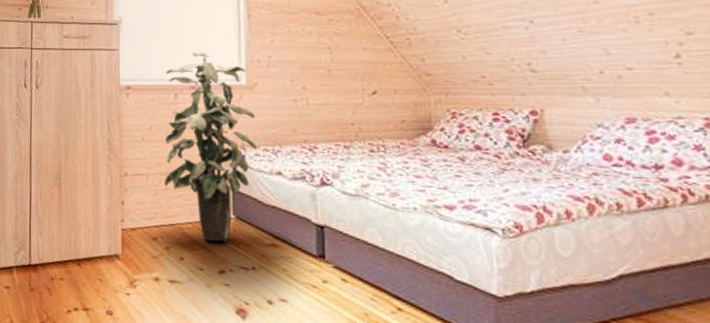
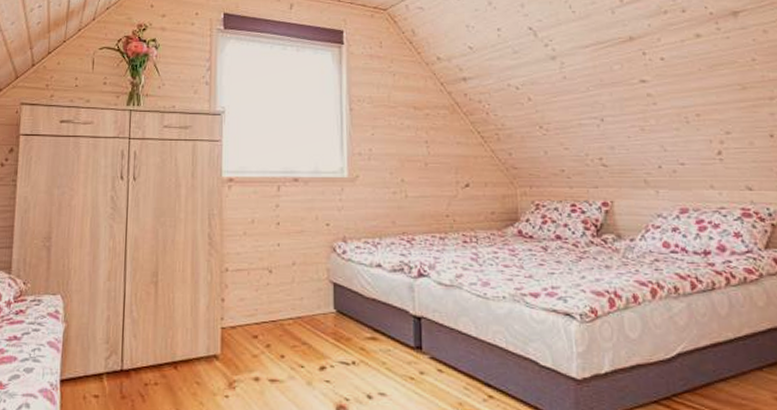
indoor plant: present [165,51,257,242] -> none [266,143,358,337]

